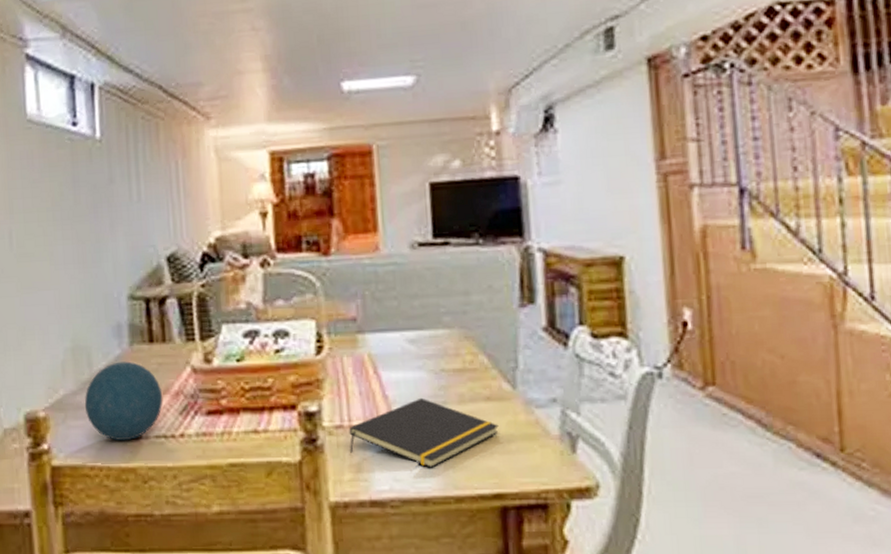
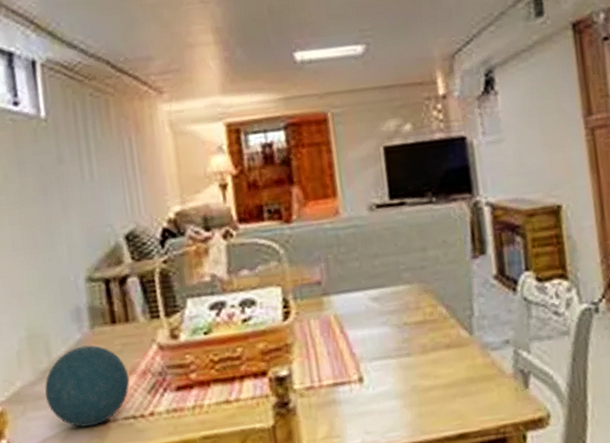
notepad: present [349,397,499,468] -> none [319,351,459,418]

